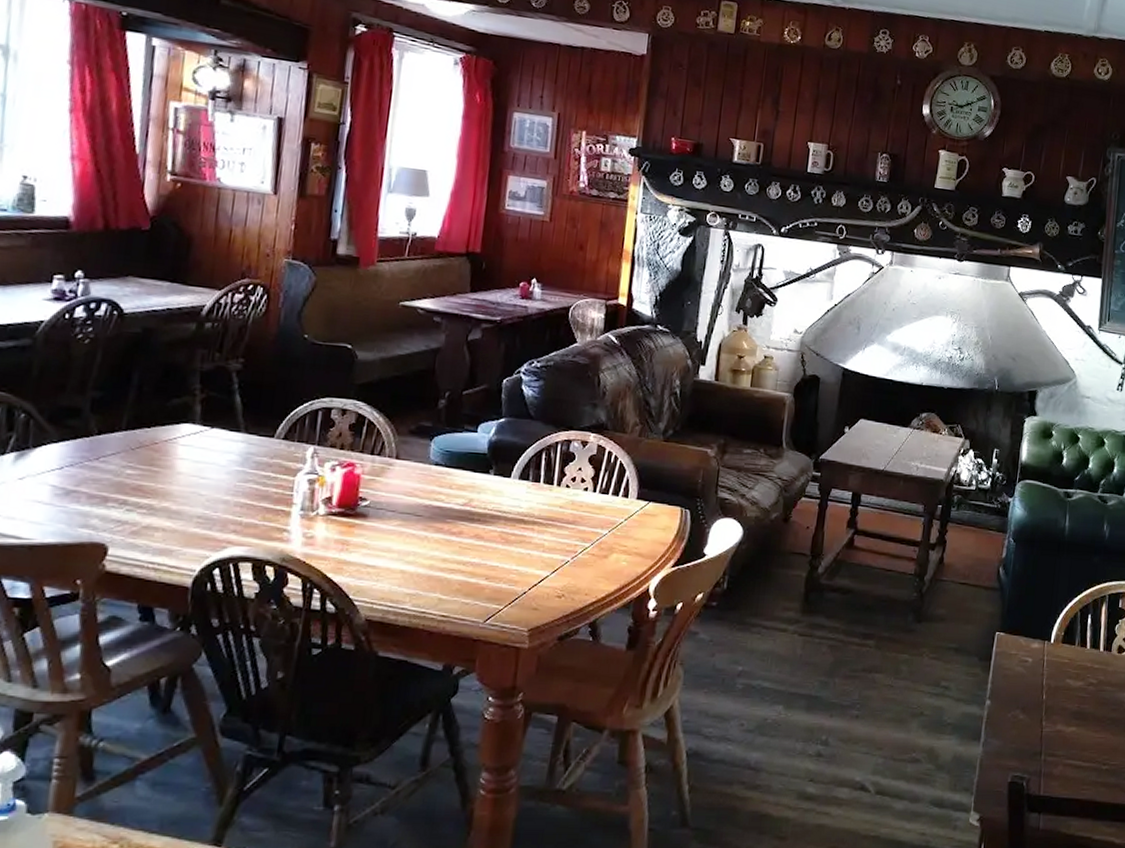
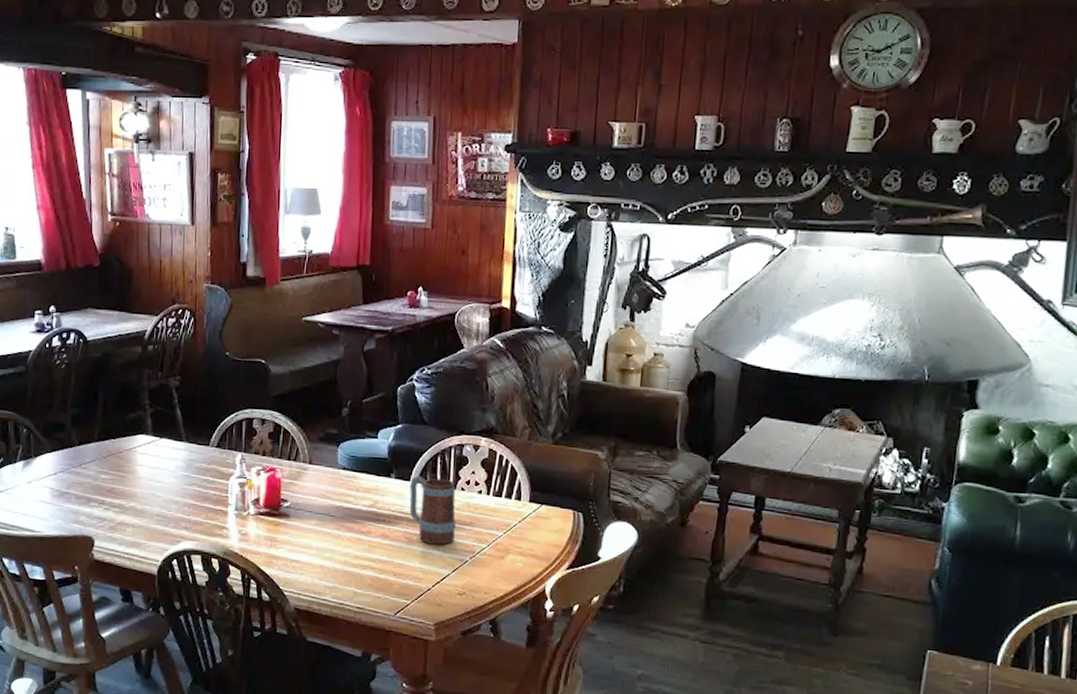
beer mug: none [508,471,560,545] -> present [409,475,456,545]

